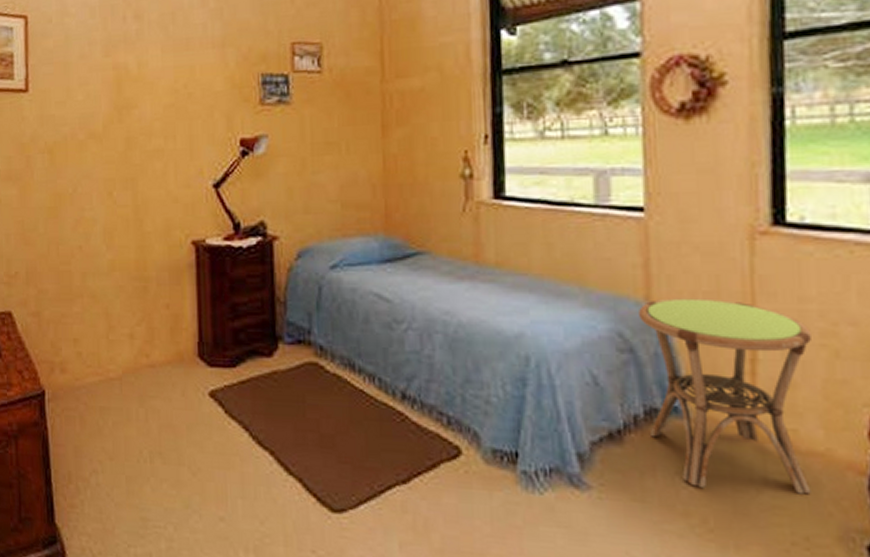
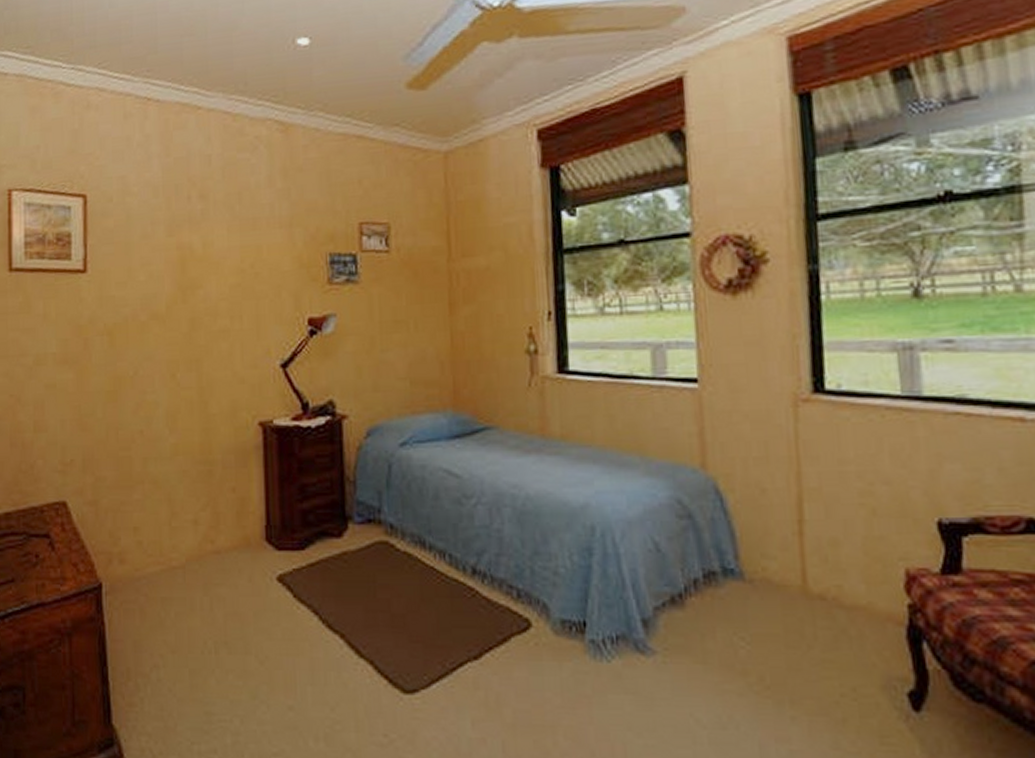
side table: present [637,298,811,495] -> none [694,463,856,647]

